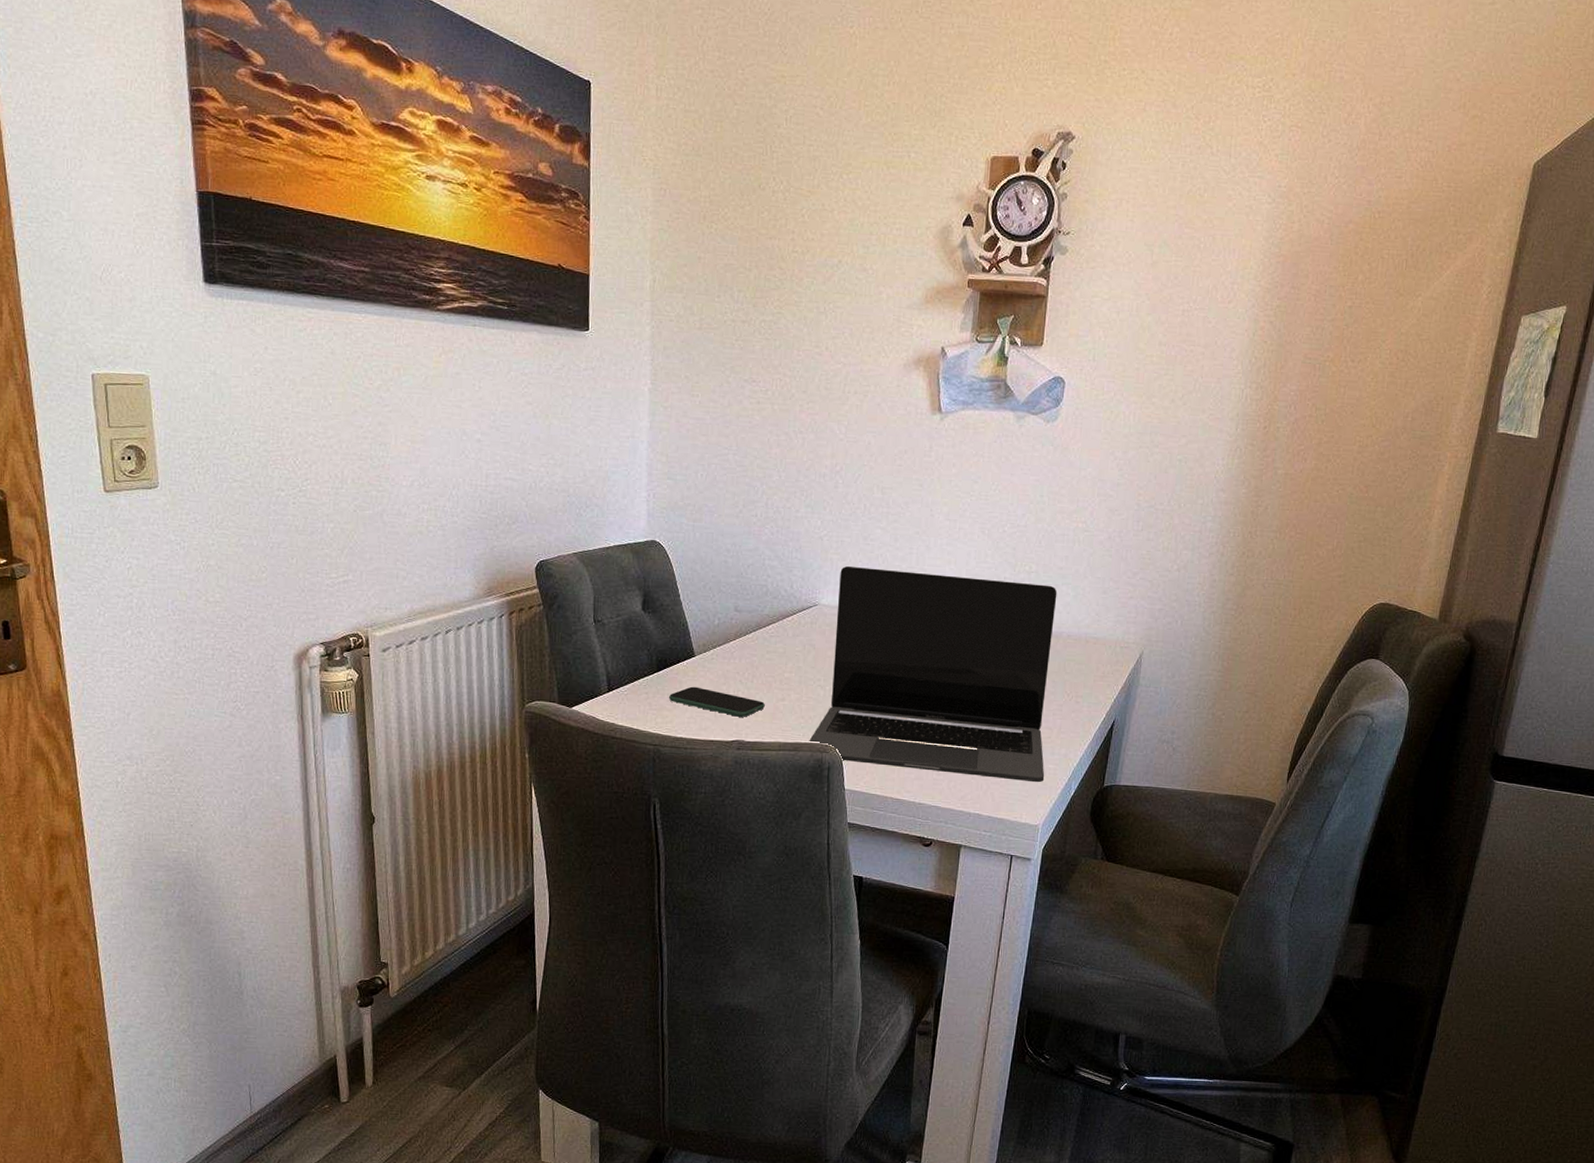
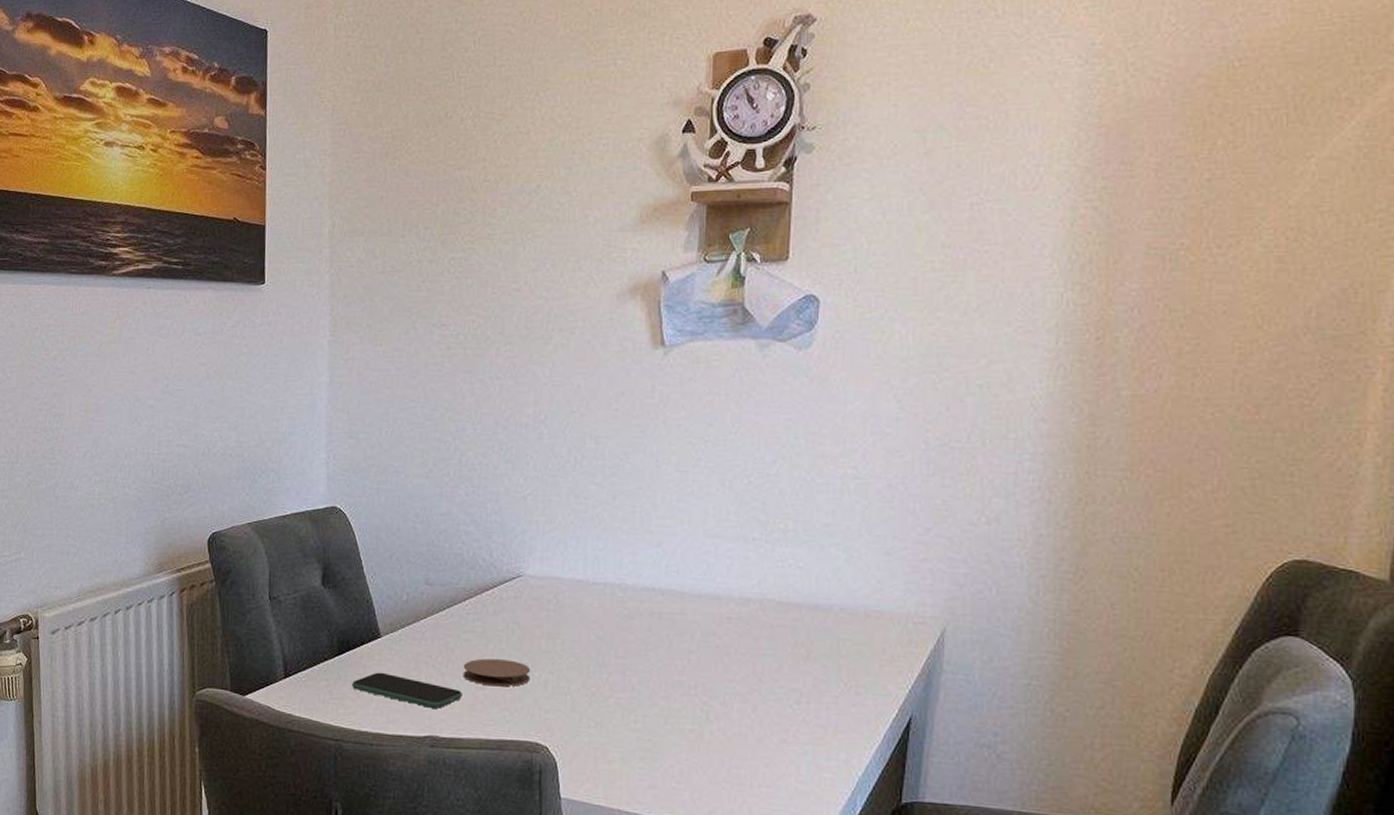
coaster: none [766,675,823,699] -> present [463,658,531,687]
laptop: present [808,565,1057,783] -> none [514,529,824,797]

